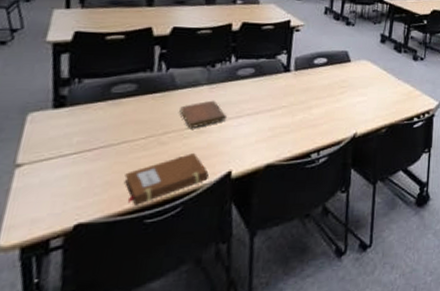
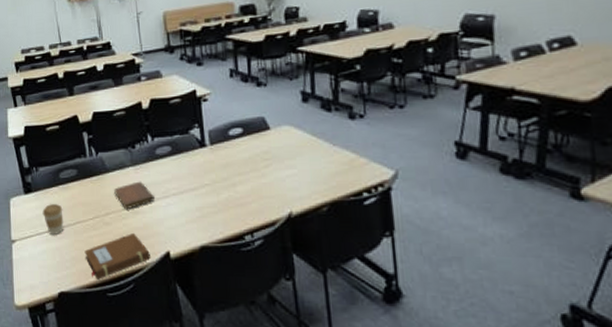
coffee cup: none [74,121,107,156] -> present [42,204,64,234]

